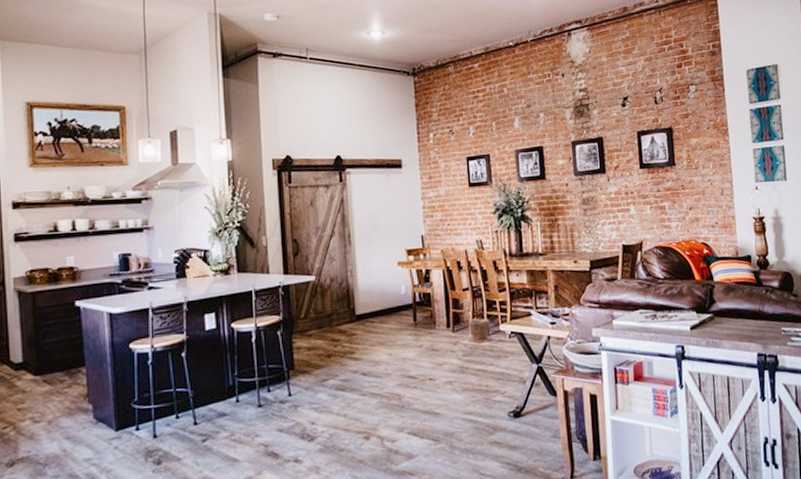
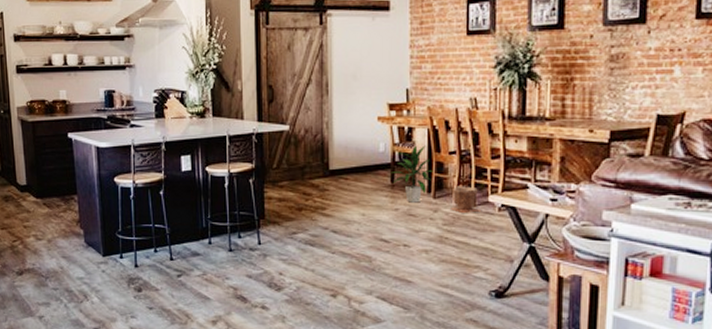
indoor plant: none [413,285,450,339] -> present [390,145,433,203]

